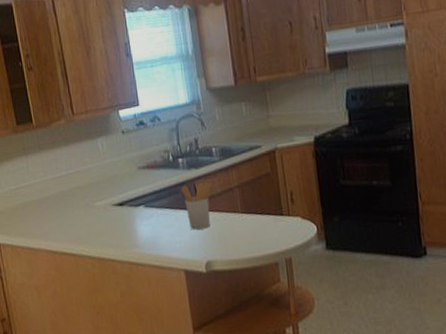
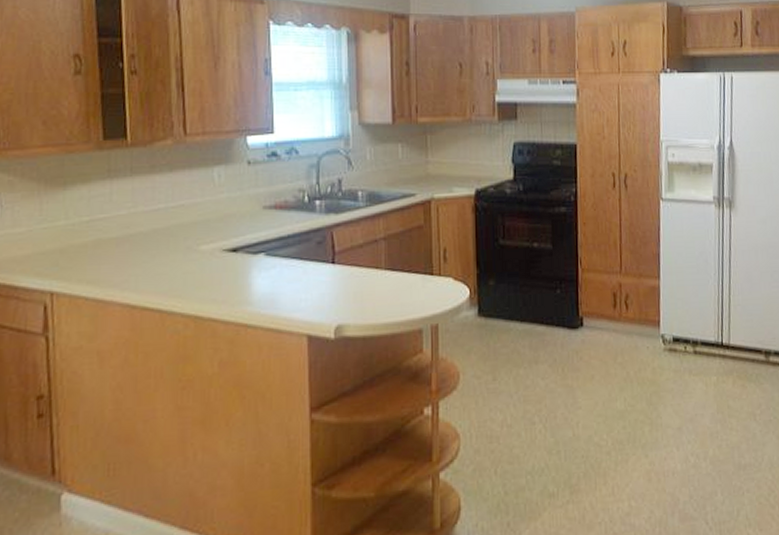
utensil holder: present [181,182,212,230] -> none [315,231,352,287]

